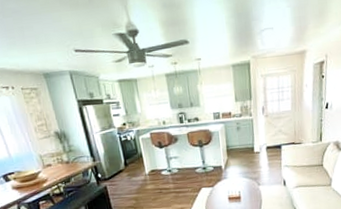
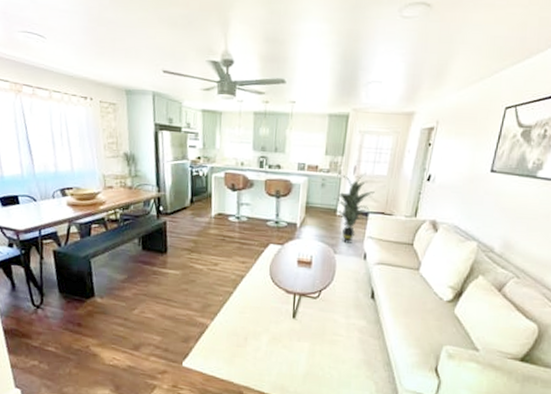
indoor plant: none [249,112,284,175] -> present [334,174,375,243]

